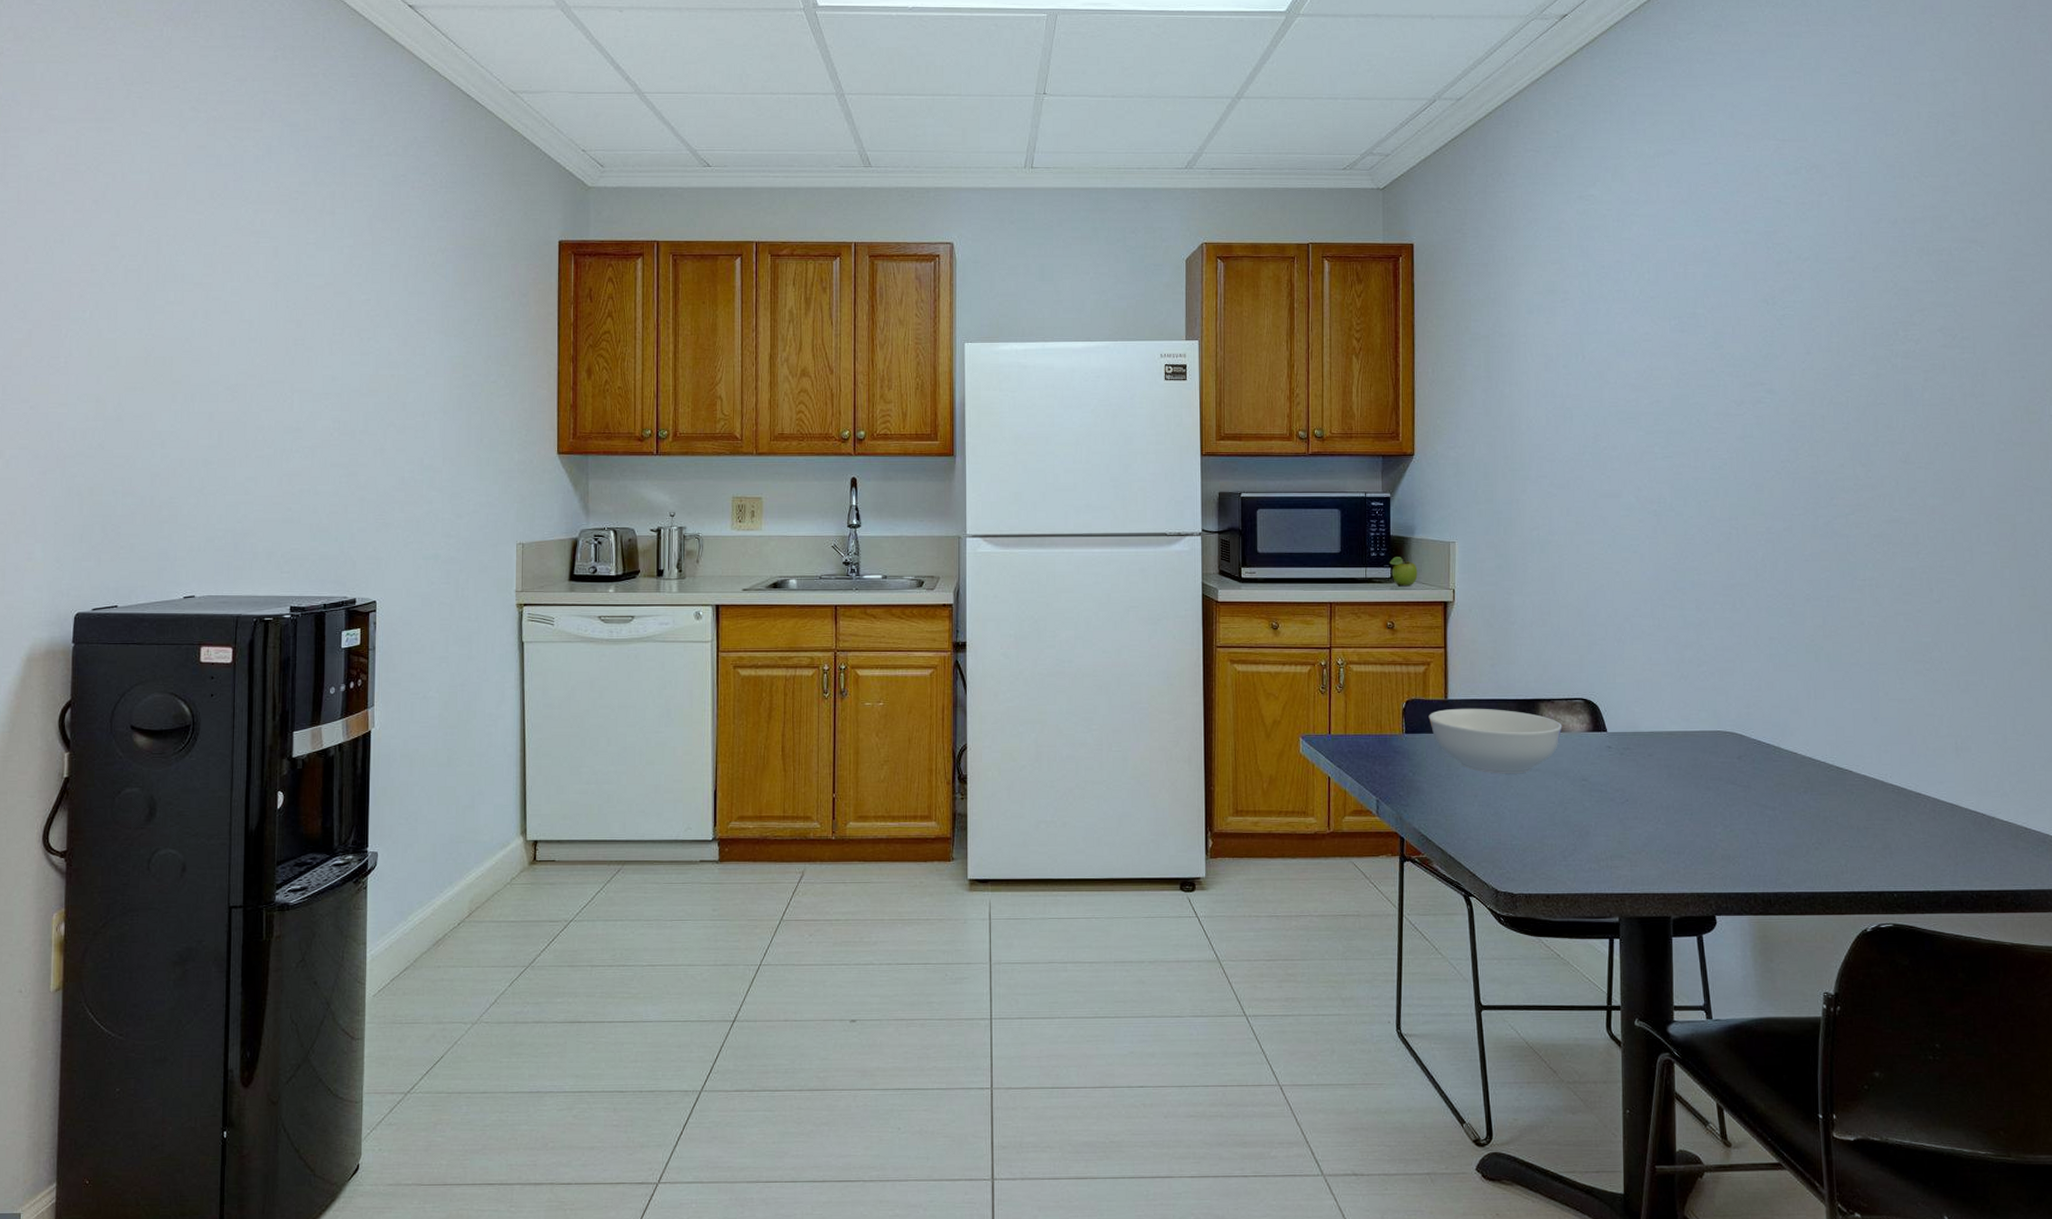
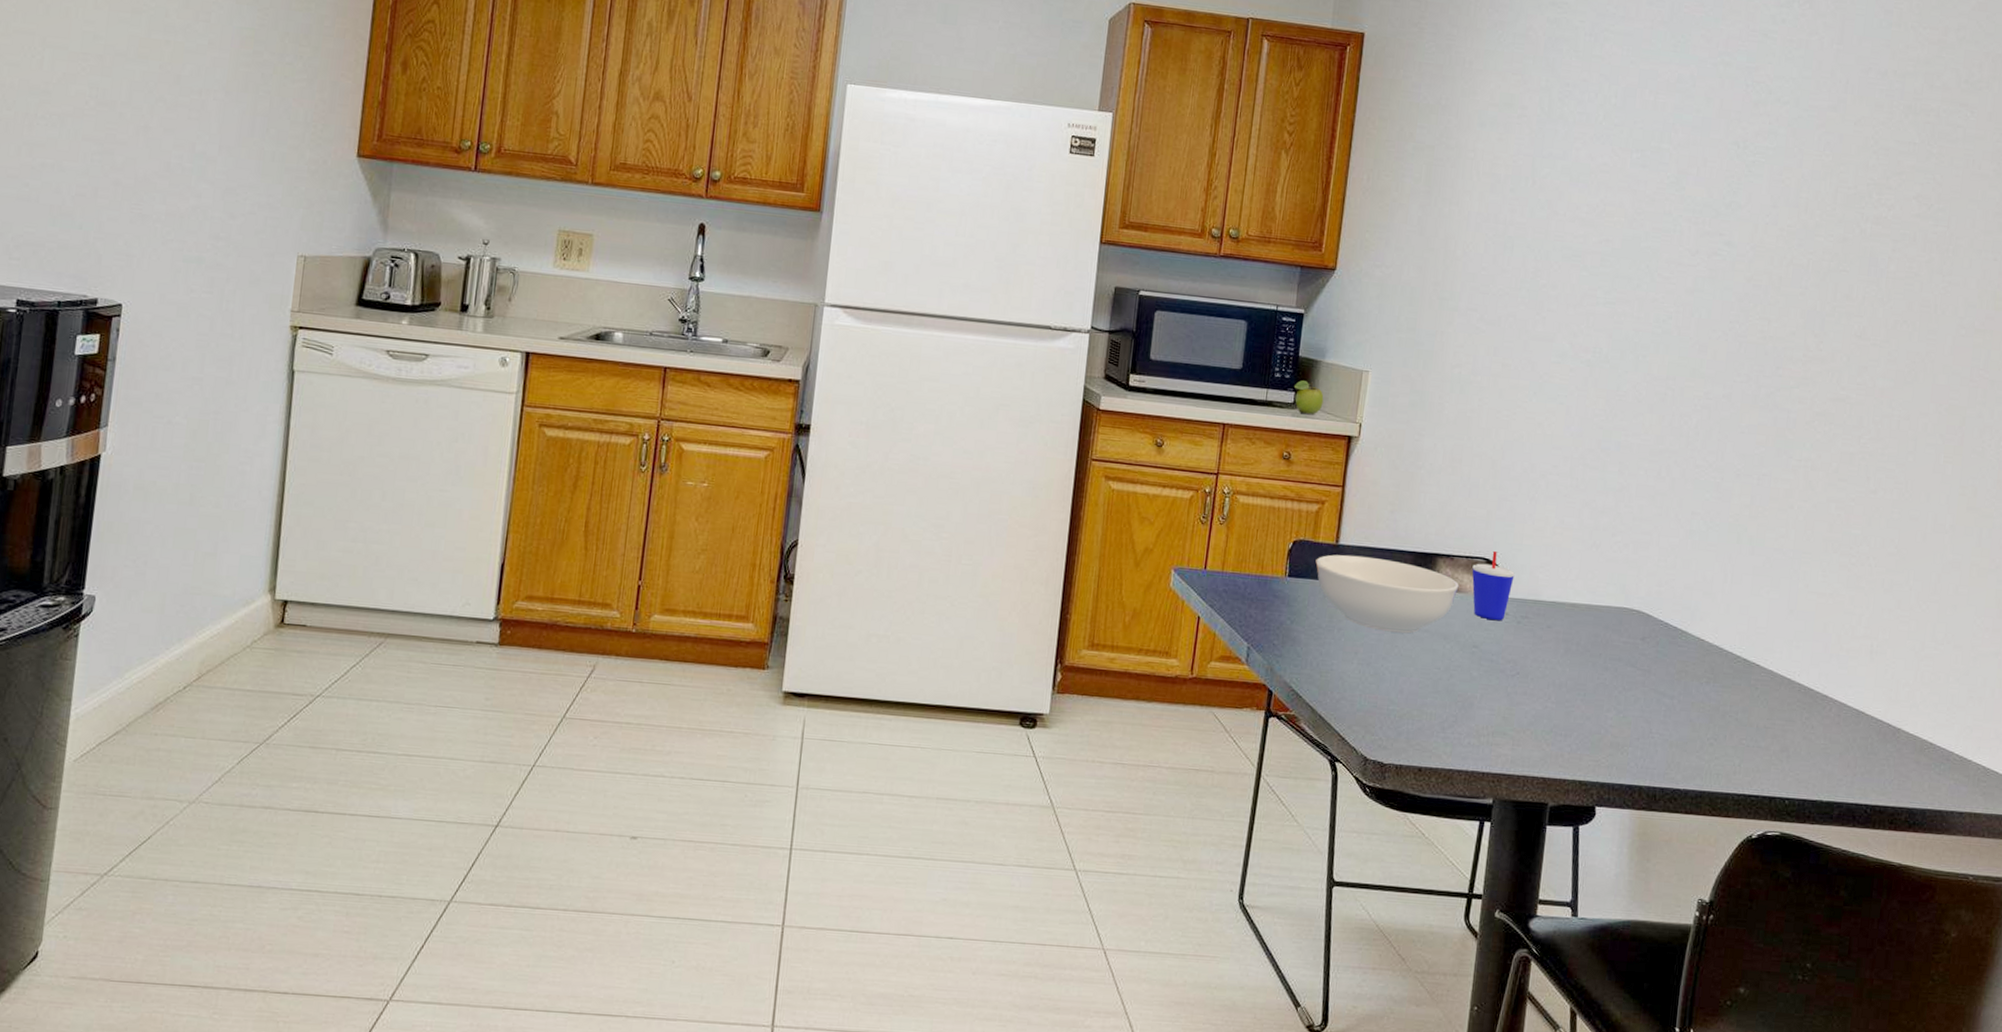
beverage cup: none [1572,691,1612,753] -> present [1472,550,1515,620]

